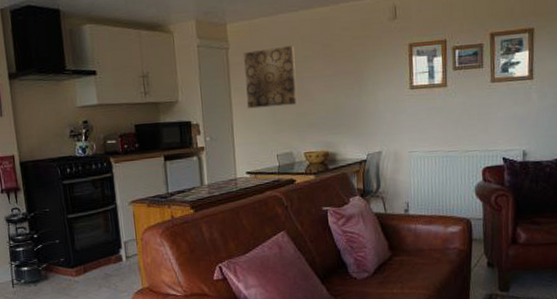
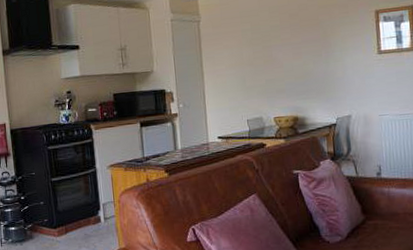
wall art: present [244,45,297,109] -> none [214,16,266,77]

